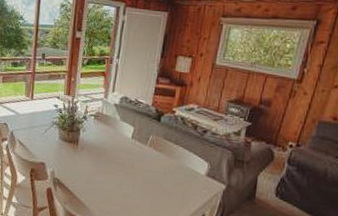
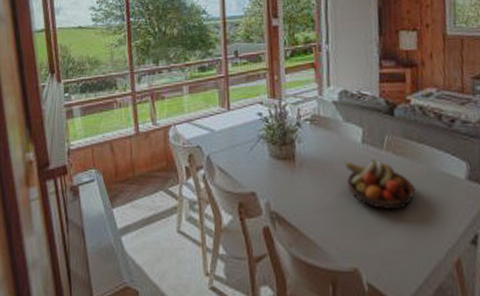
fruit bowl: none [115,150,166,191] -> present [344,159,416,211]

